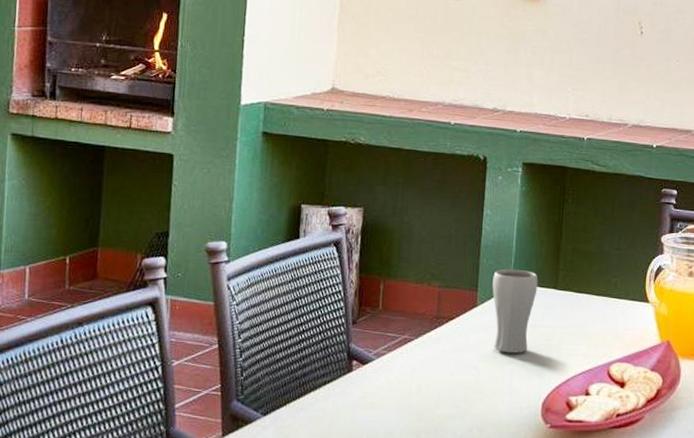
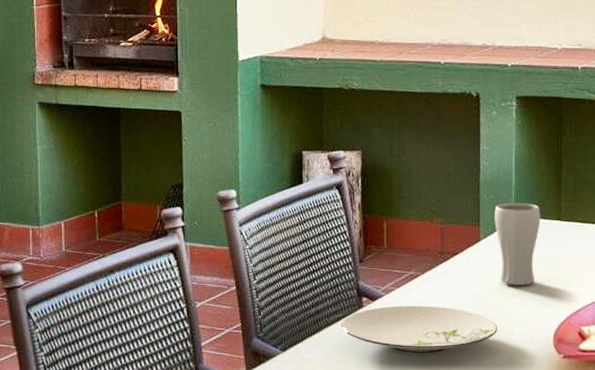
plate: none [327,370,488,420] -> present [340,305,497,353]

